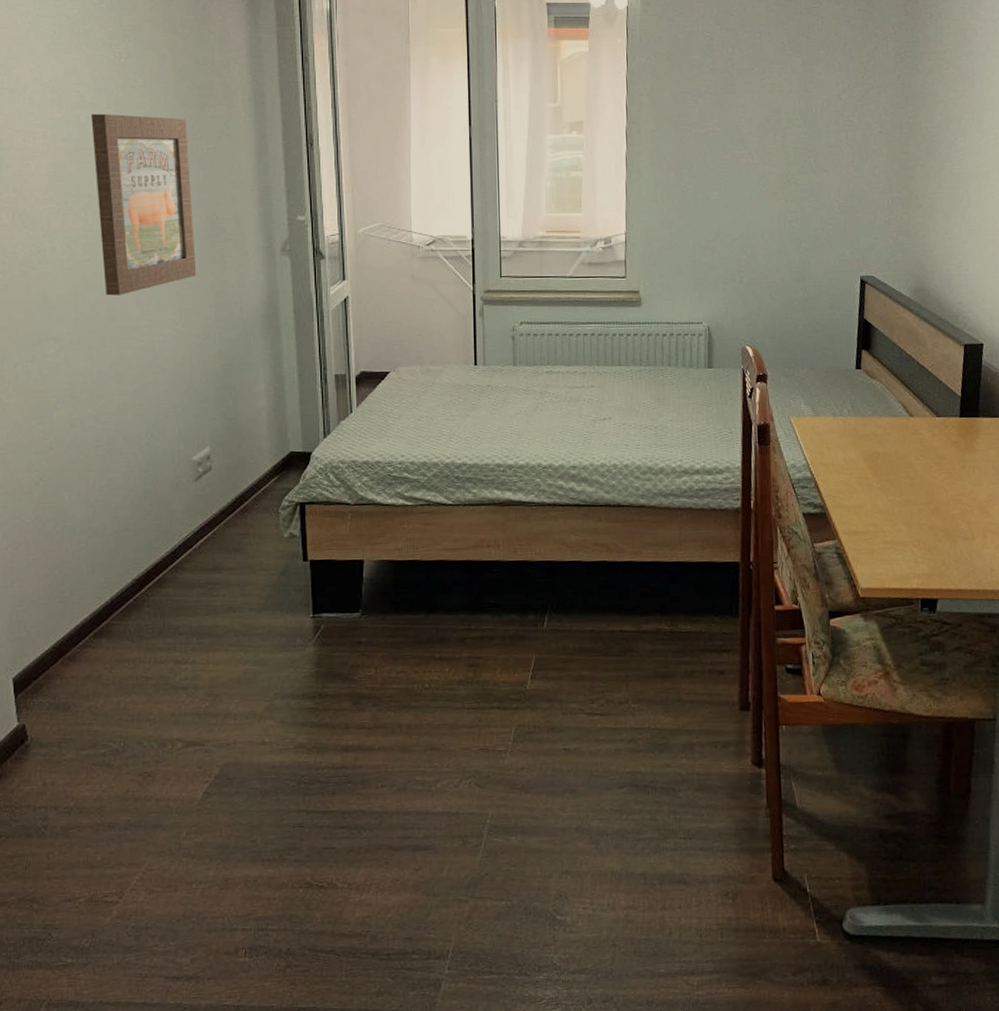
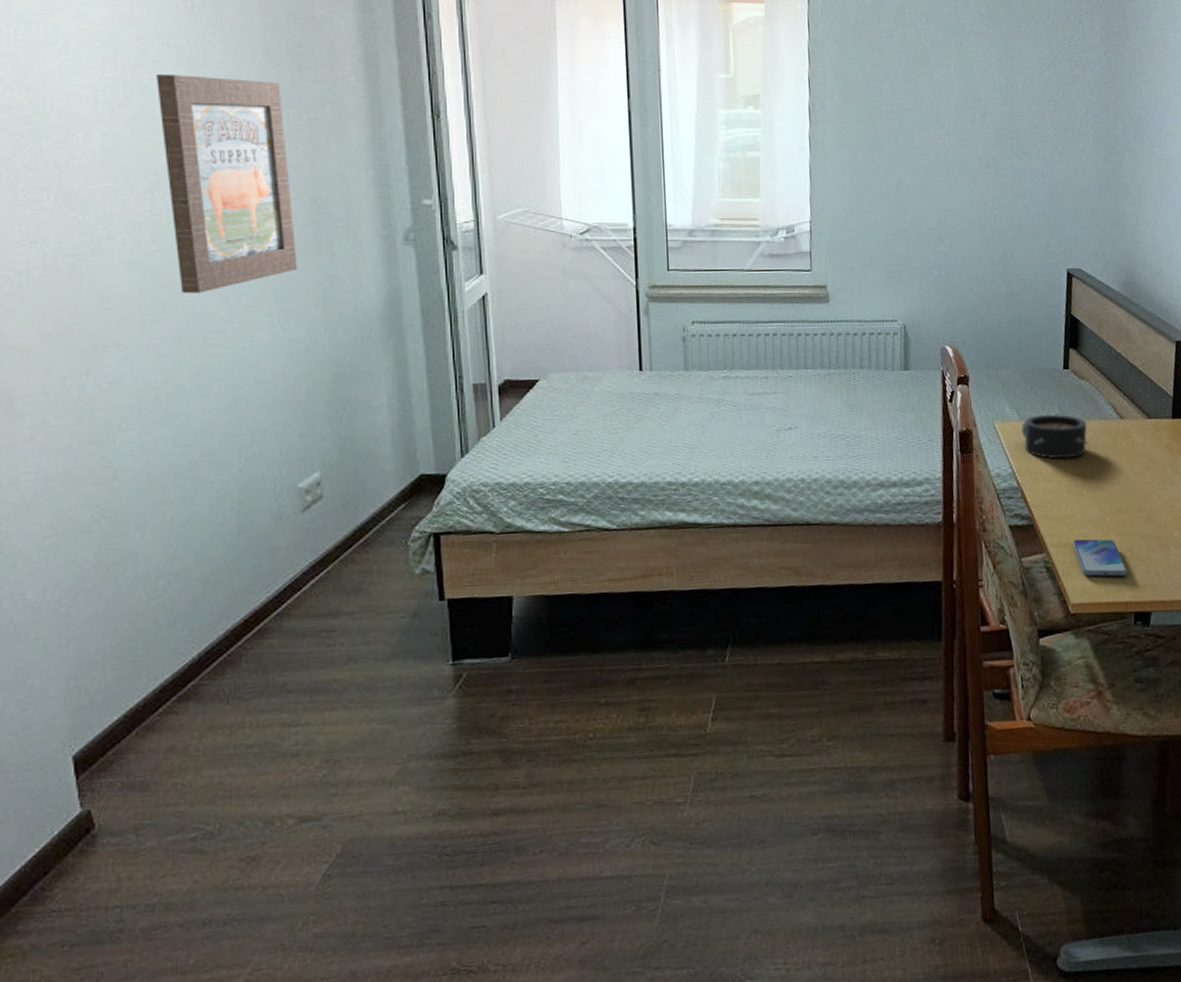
alarm clock: none [815,410,879,453] -> present [1020,413,1089,459]
smartphone: none [863,527,915,564] -> present [1073,538,1128,577]

